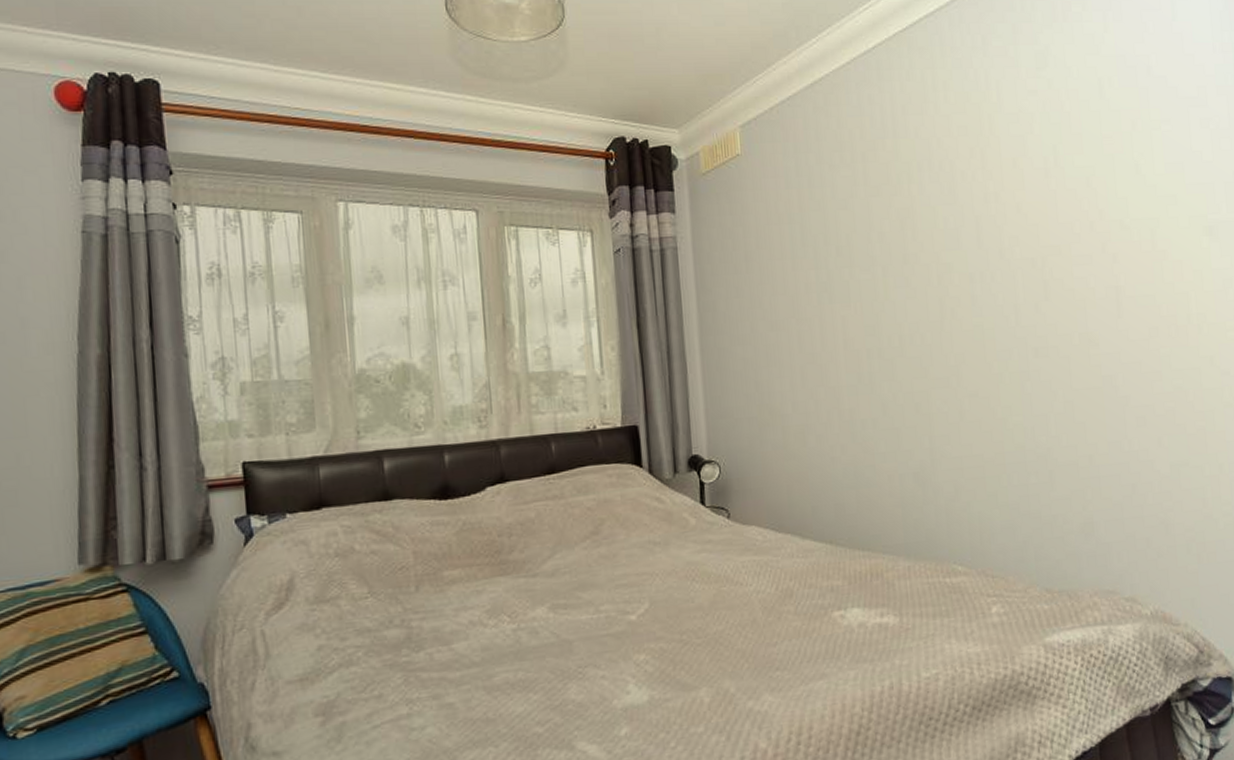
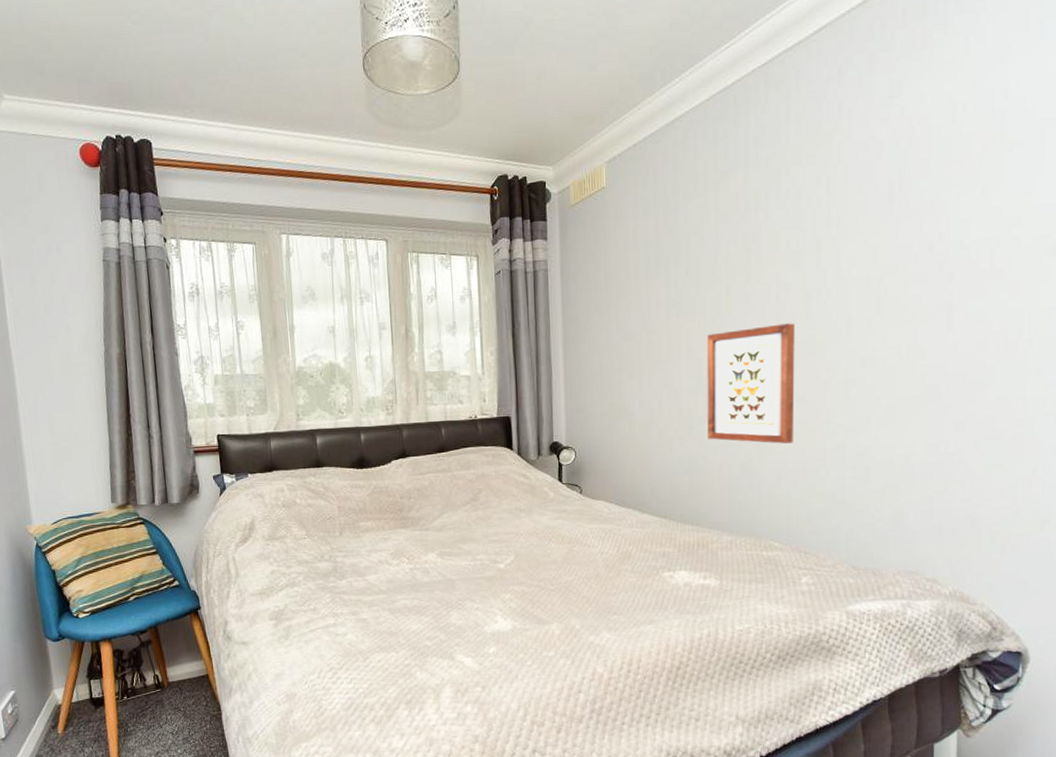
wall art: none [865,309,970,448] -> present [706,323,795,444]

